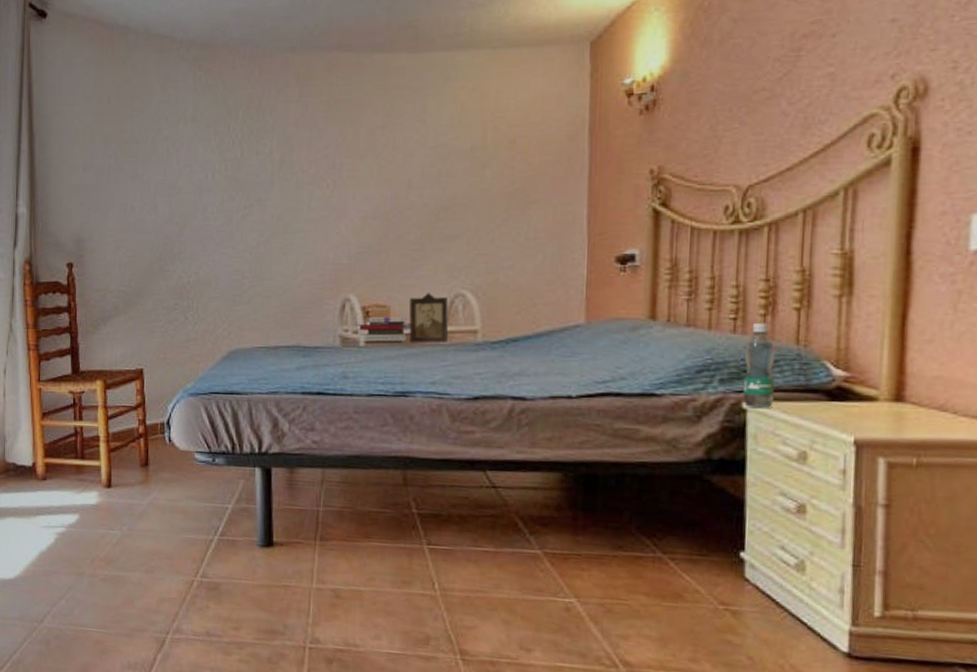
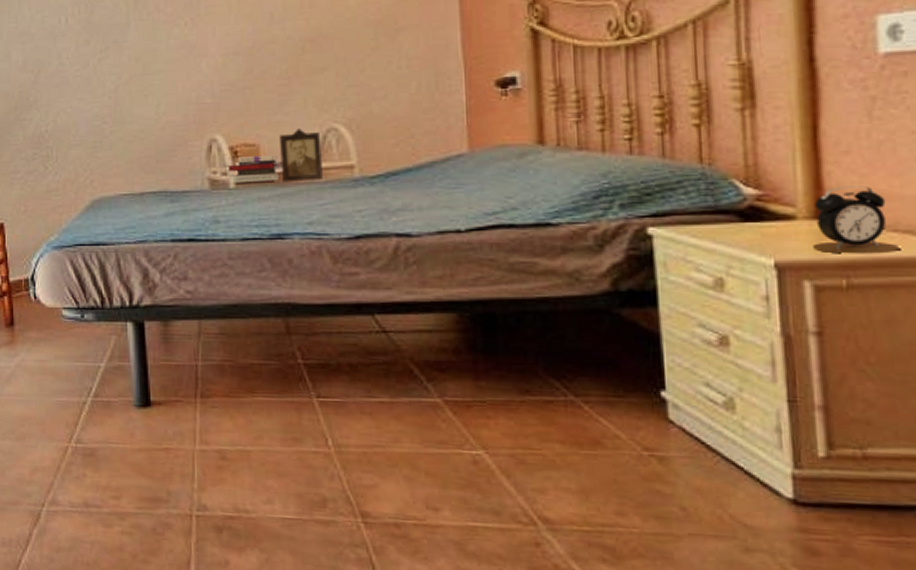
bottle: present [742,322,776,409] -> none [643,141,682,234]
alarm clock: none [889,372,969,437] -> present [811,186,901,254]

